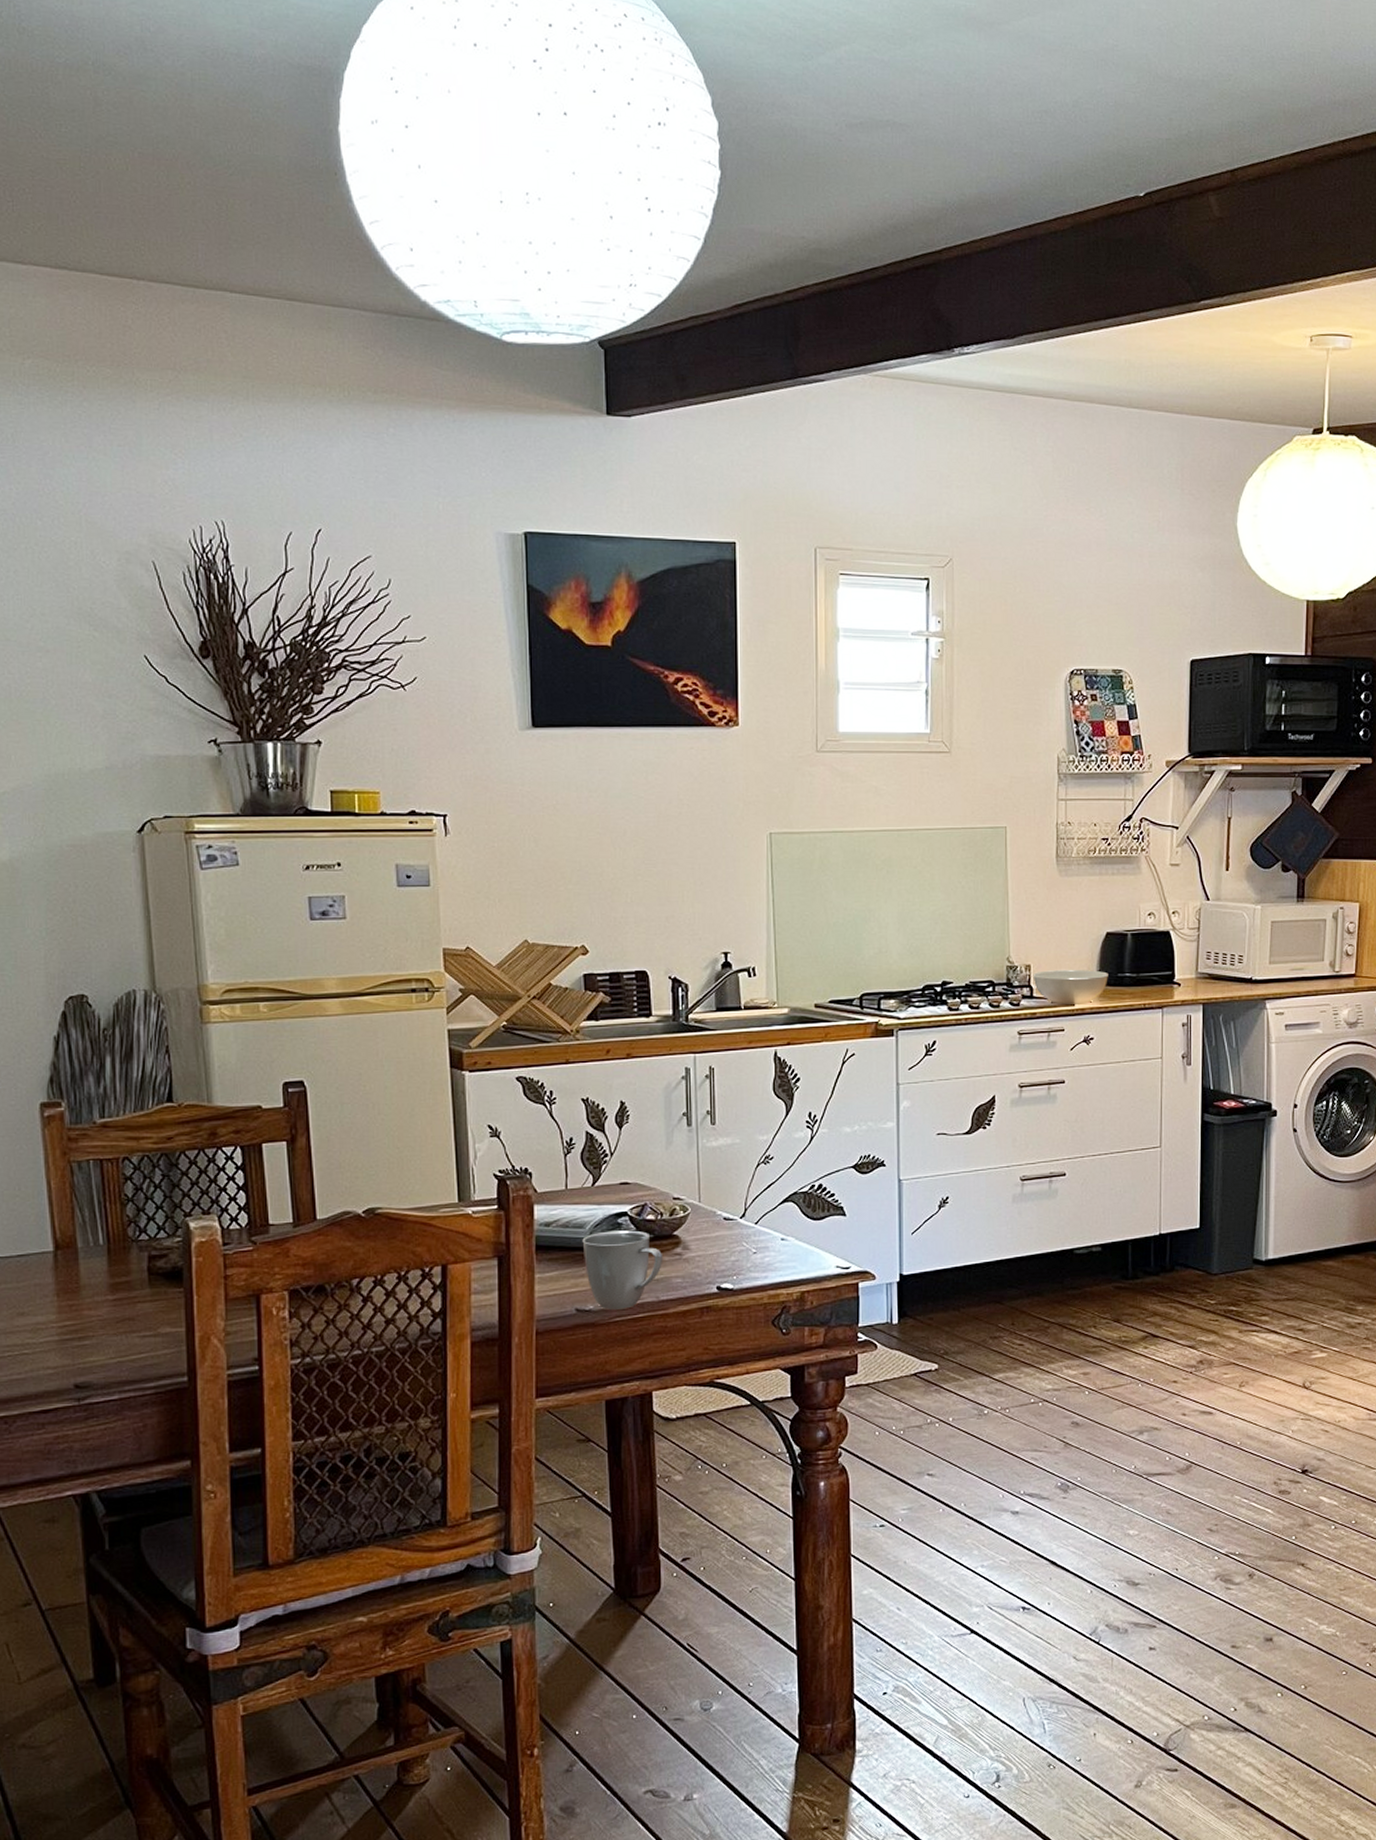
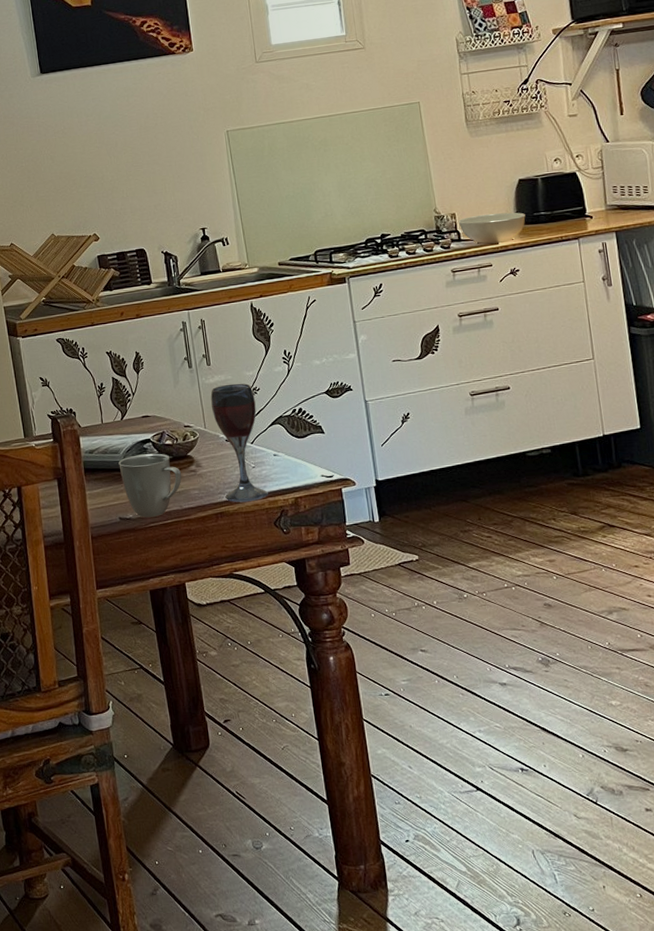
cup: none [710,1149,769,1296] -> present [210,383,268,503]

